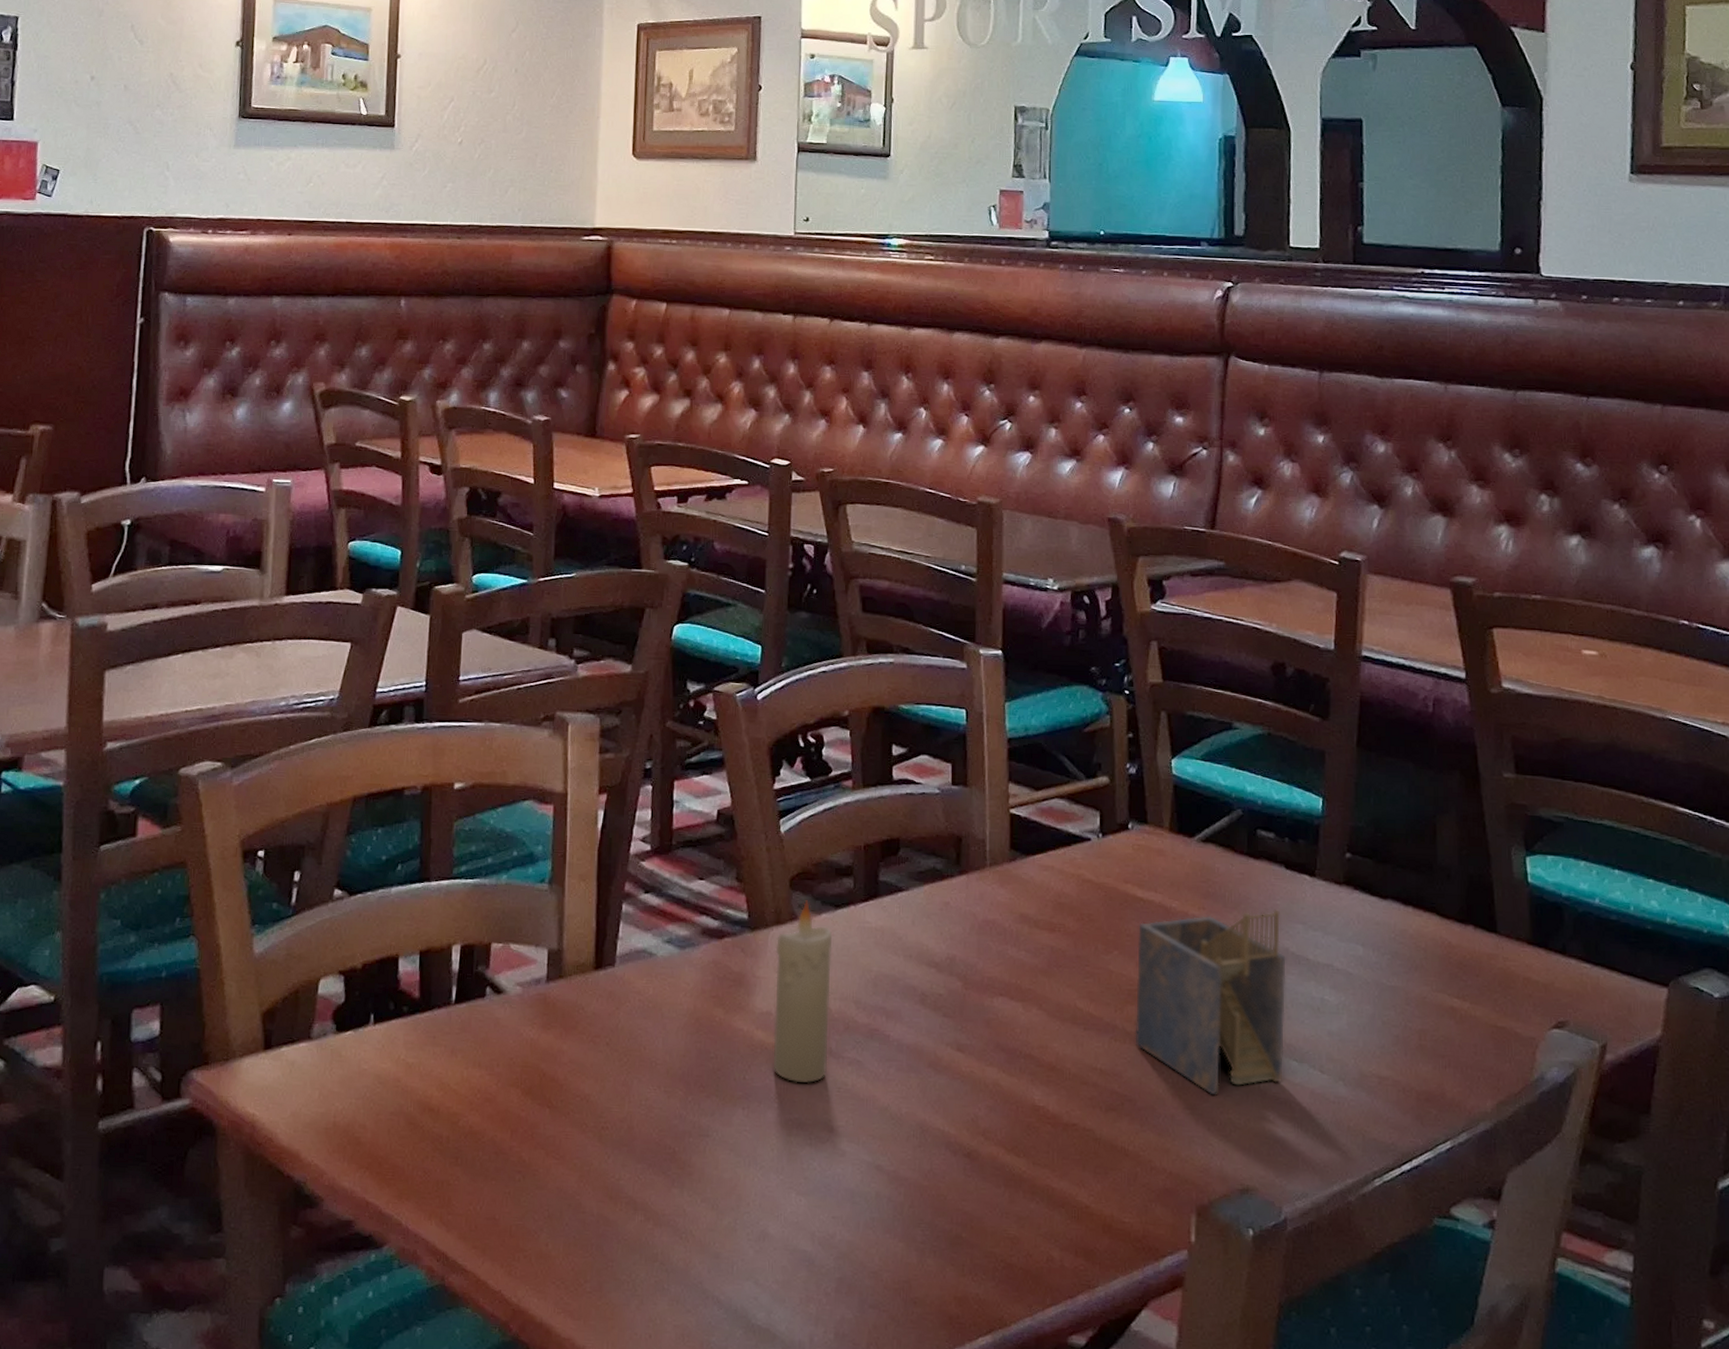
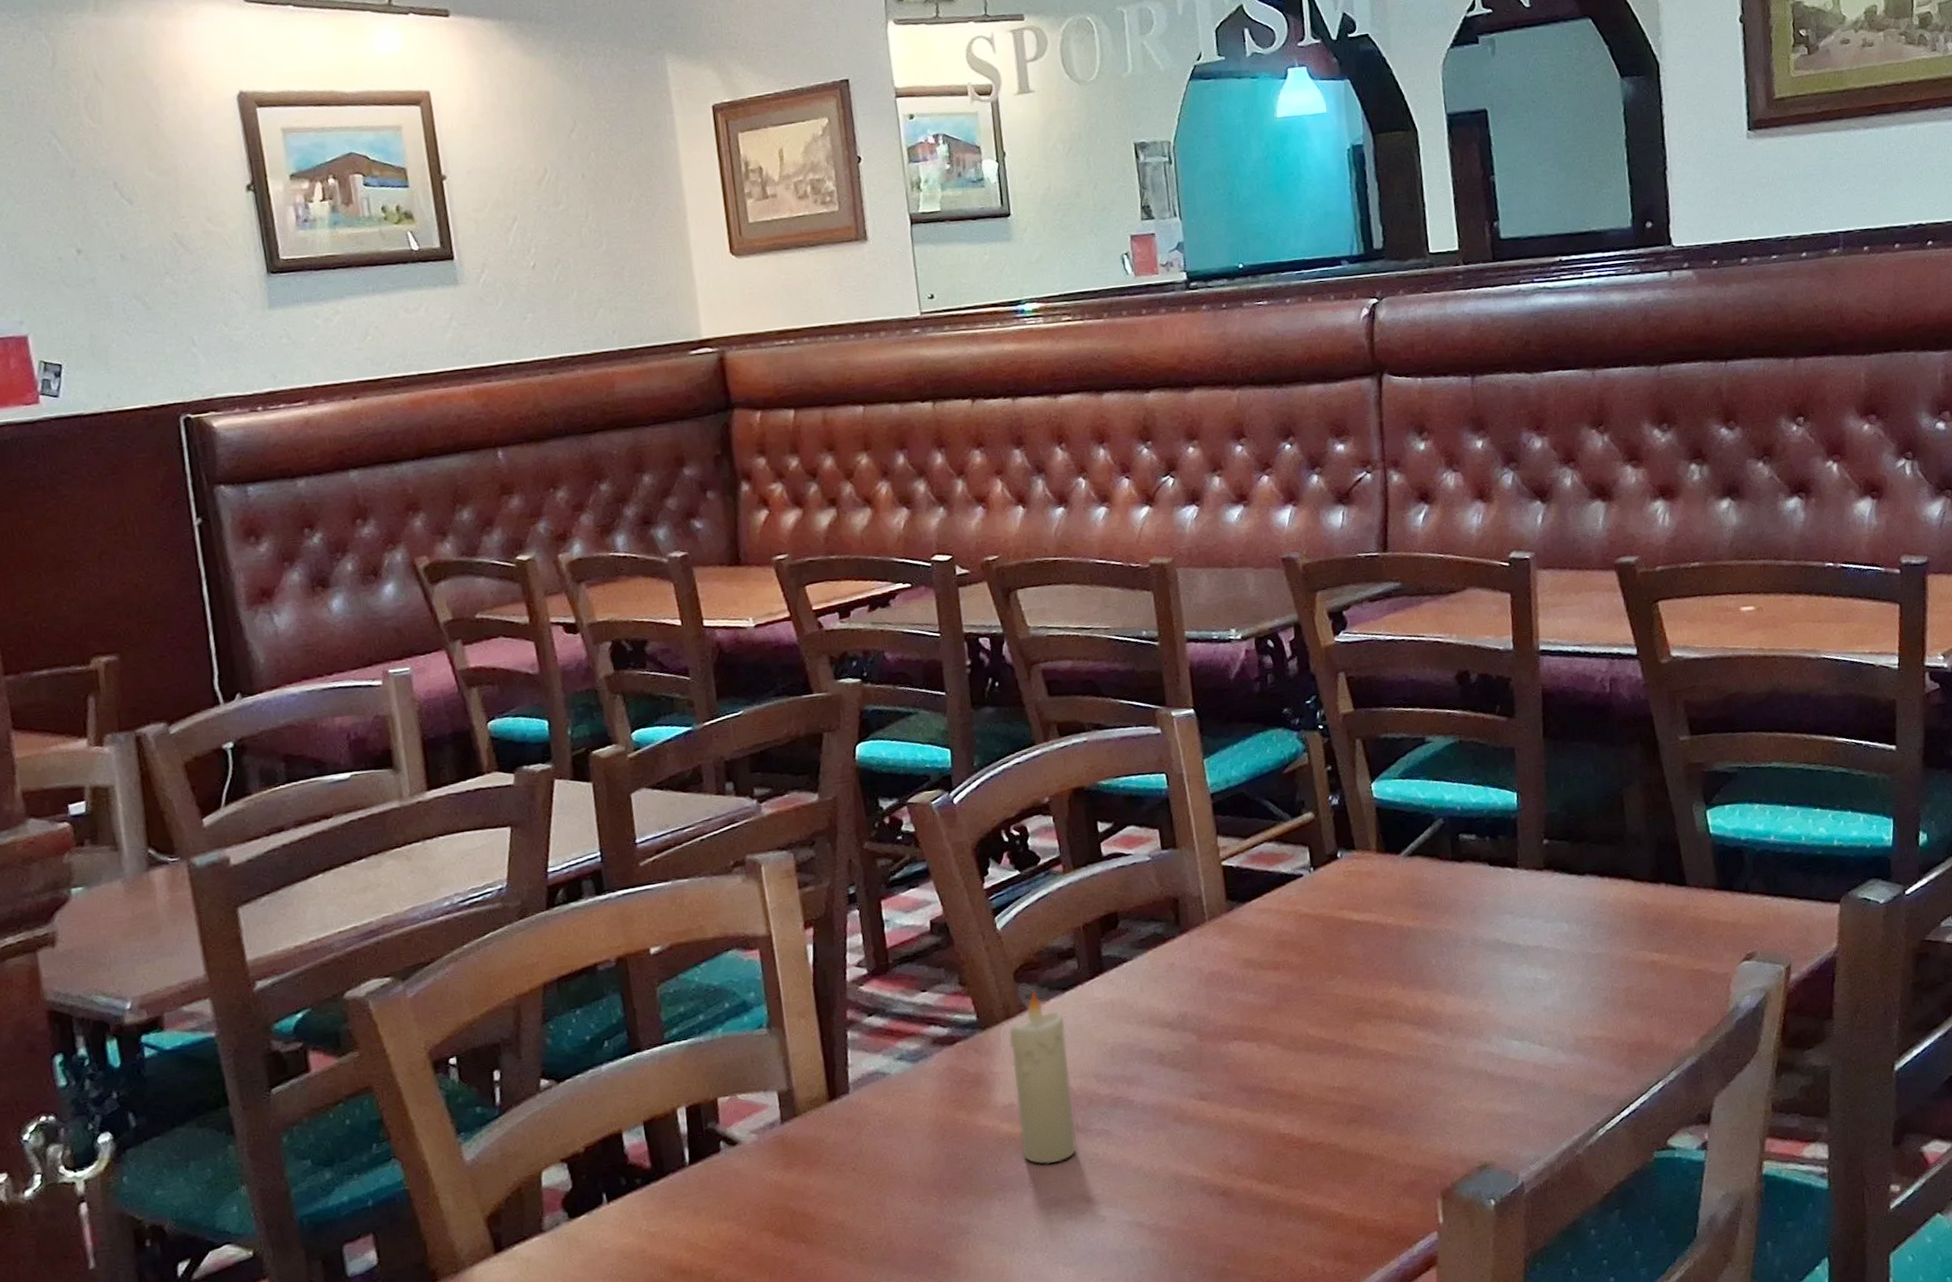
napkin holder: present [1135,909,1286,1096] -> none [1358,905,1506,1088]

